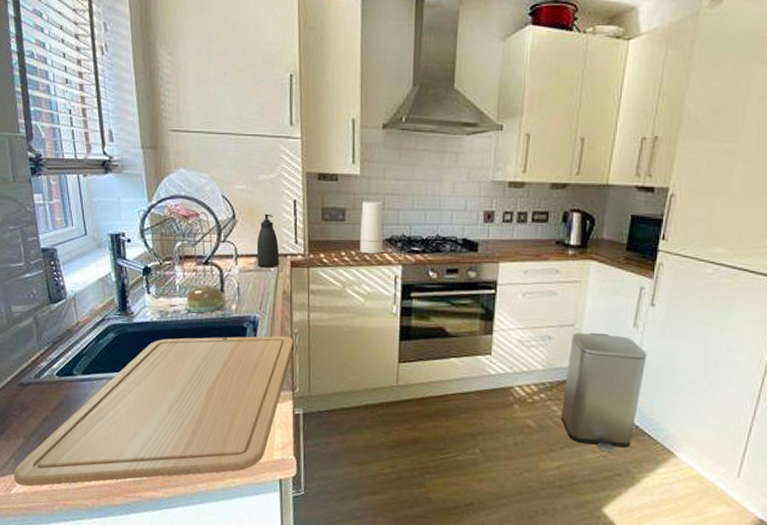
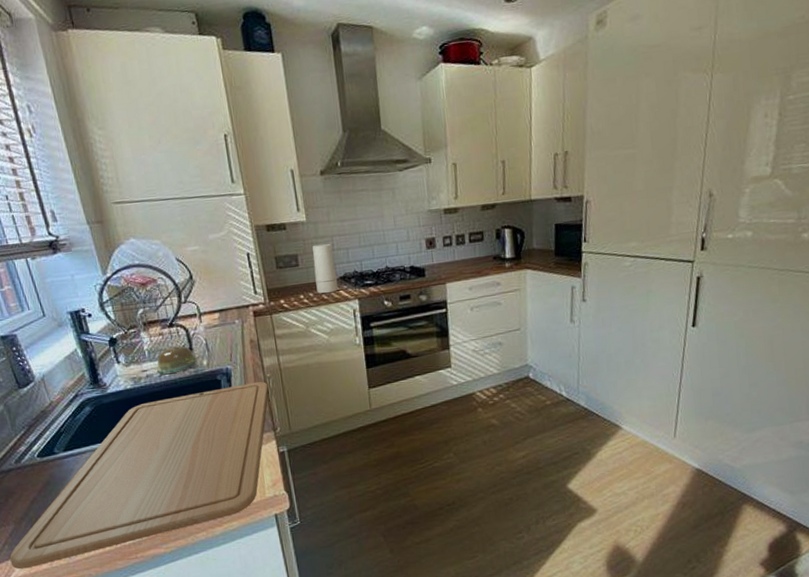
soap dispenser: present [256,214,280,268] -> none [217,270,243,322]
pedal bin: present [561,332,647,452] -> none [519,332,586,436]

